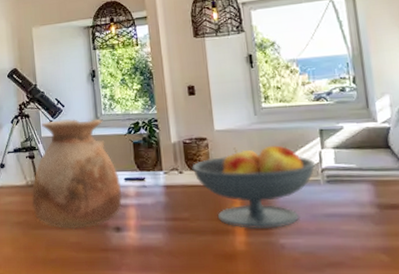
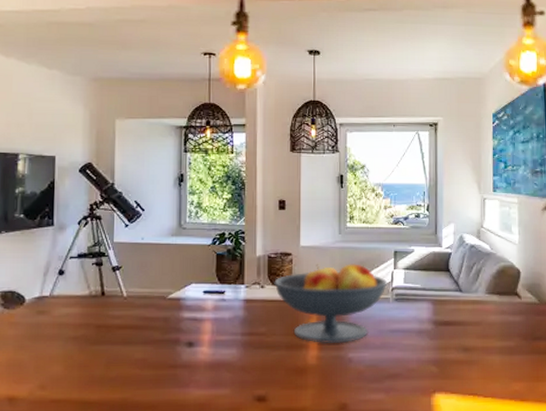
vase: present [31,118,123,230] -> none [93,225,199,345]

